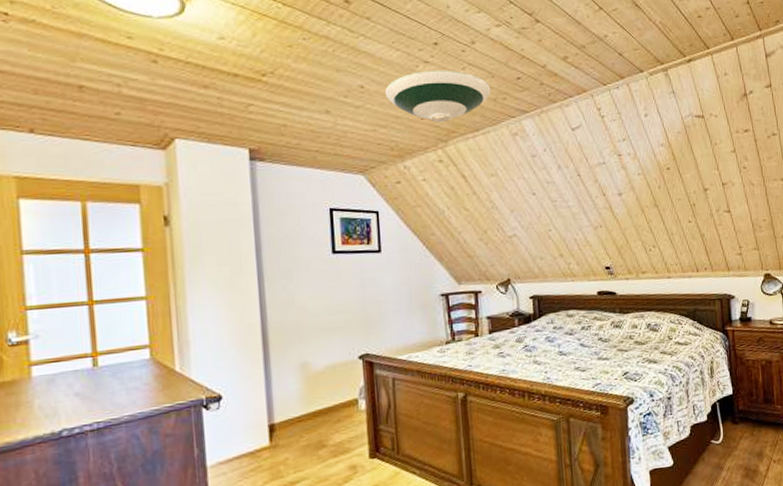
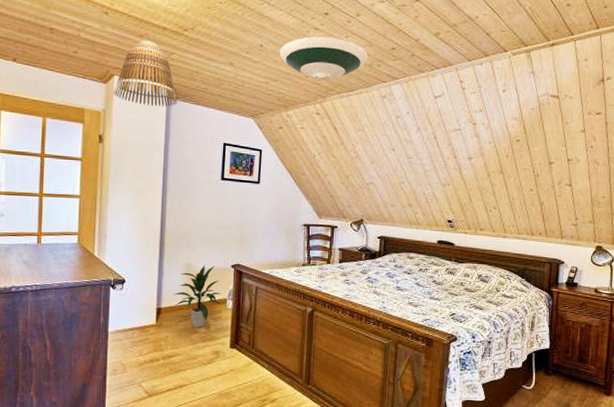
lamp shade: none [177,92,264,173] -> present [113,40,178,107]
indoor plant: none [288,360,351,441] -> present [173,265,221,328]

